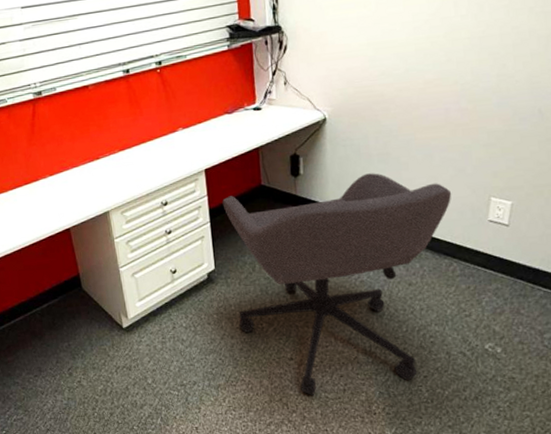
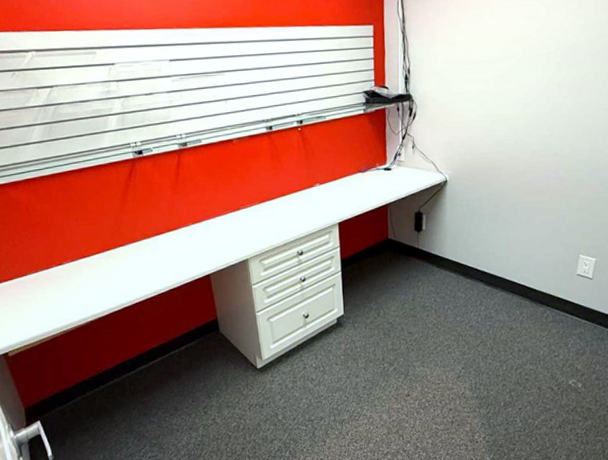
office chair: present [222,173,452,395] -> none [353,230,549,427]

